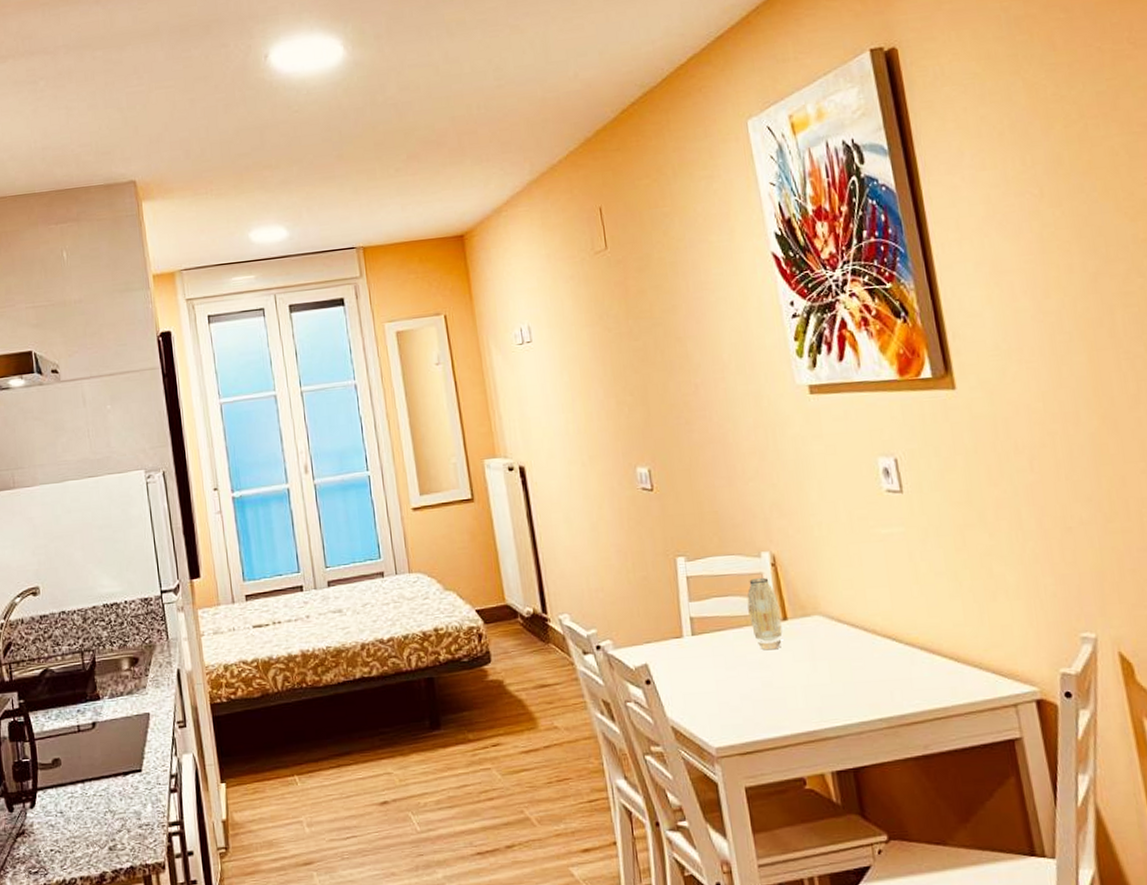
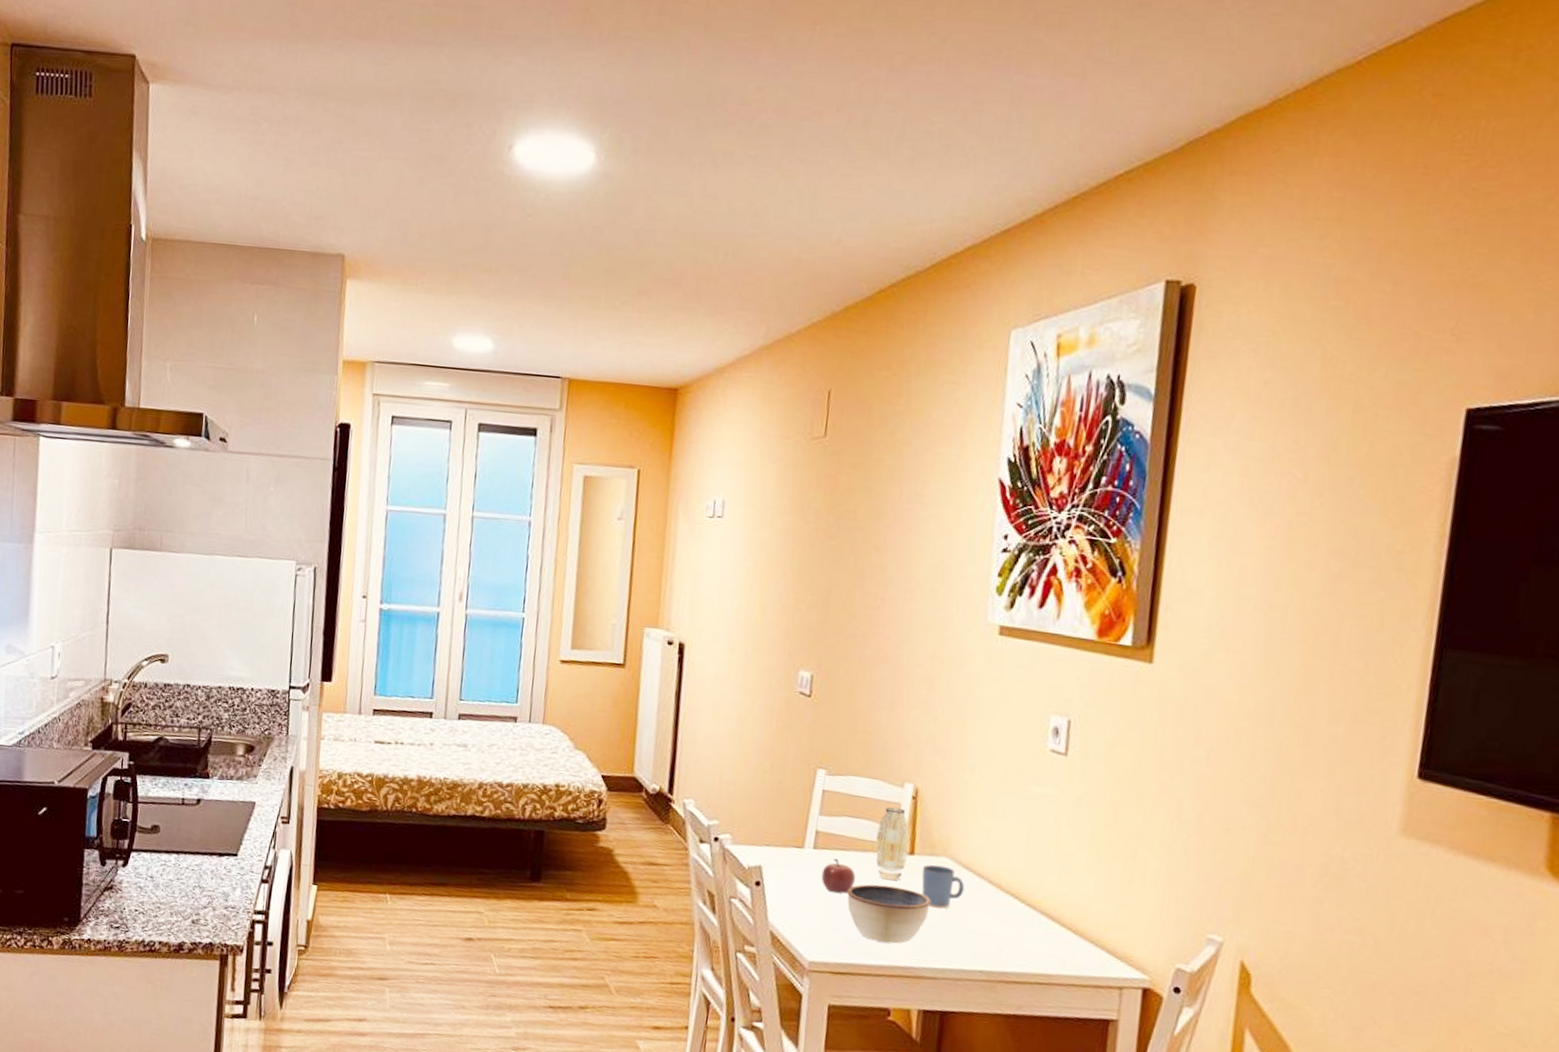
fruit: none [705,640,740,674] -> present [821,858,856,894]
bowl: none [734,654,816,713] -> present [847,884,931,944]
mug: none [798,624,844,667] -> present [921,864,965,909]

